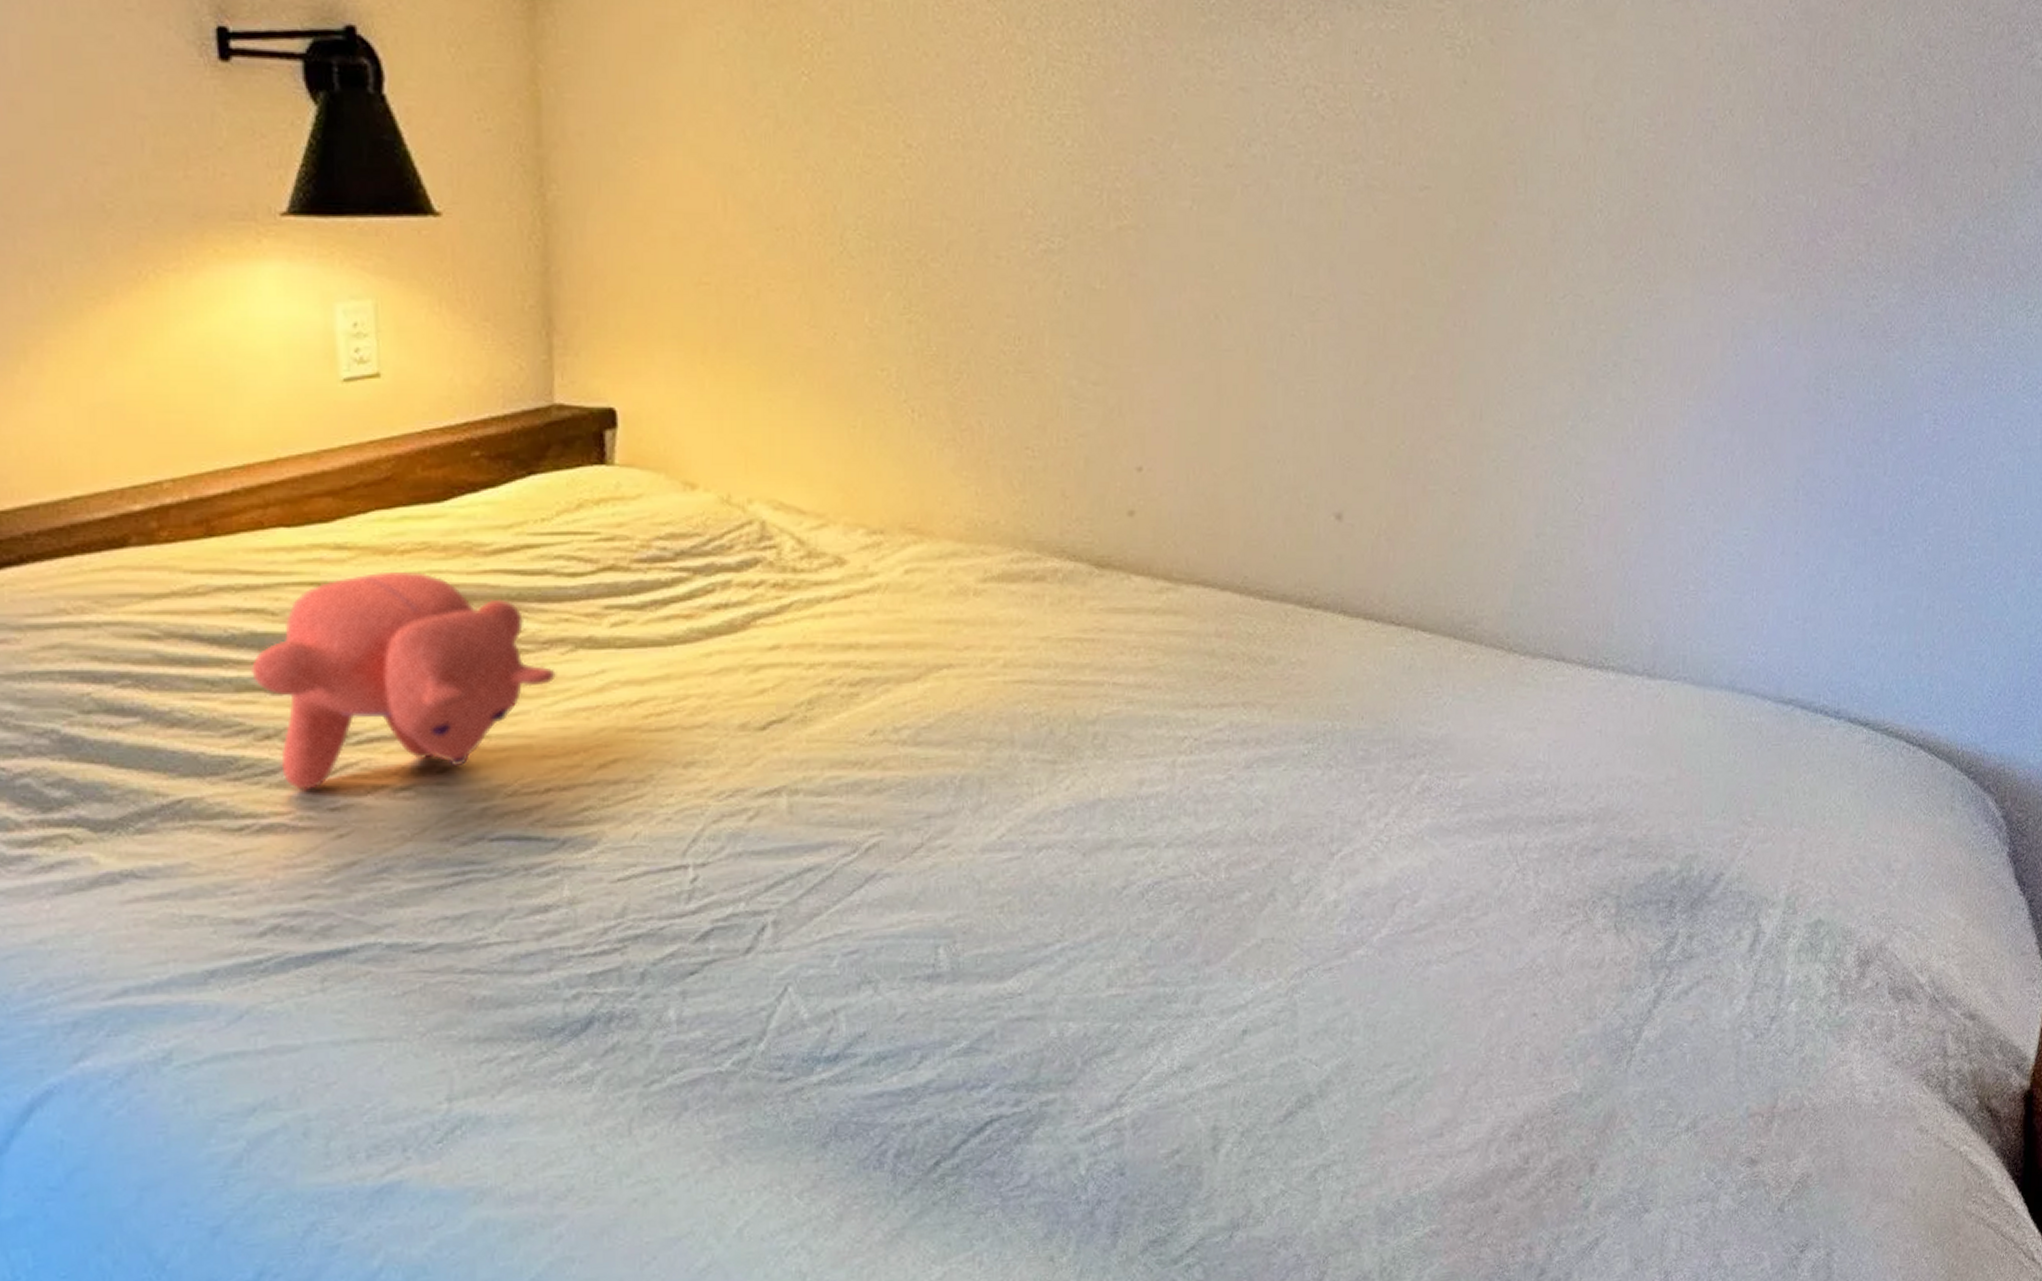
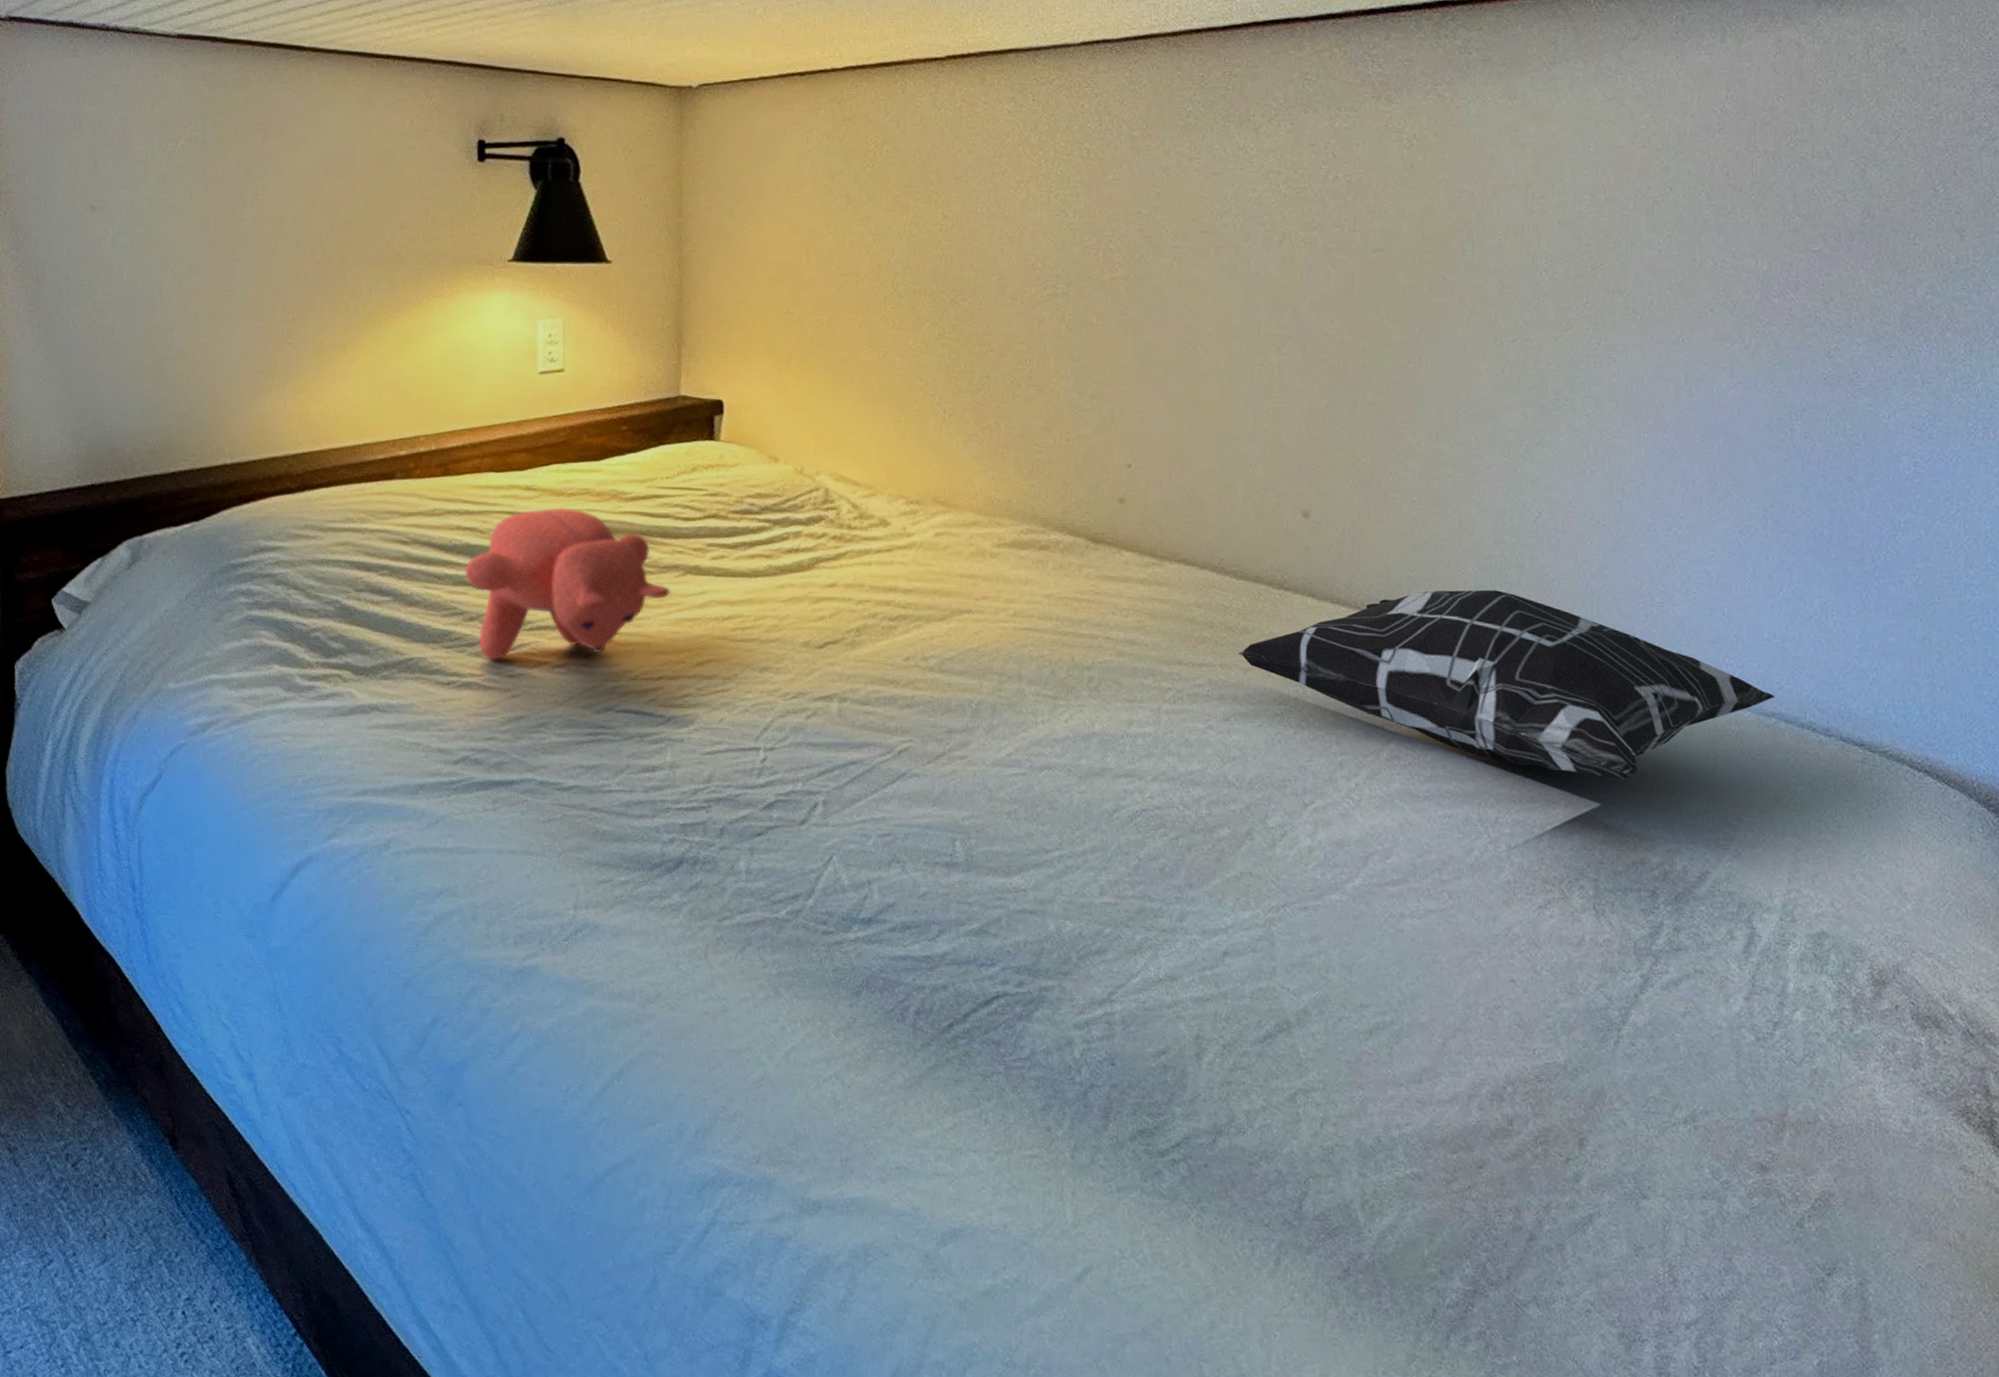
decorative pillow: none [1262,590,1794,787] -> present [1238,589,1775,780]

